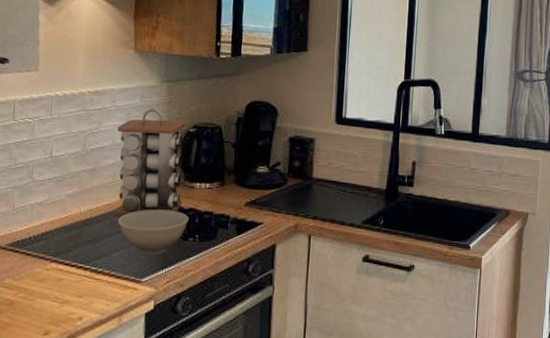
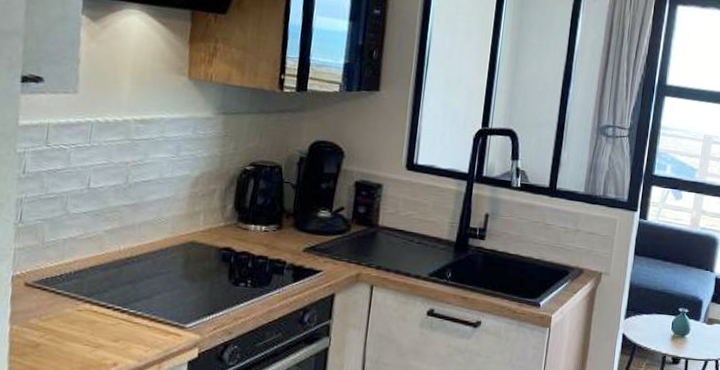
spice rack: present [115,108,185,216] -> none [158,142,242,257]
bowl: present [118,209,189,256] -> none [161,250,241,301]

